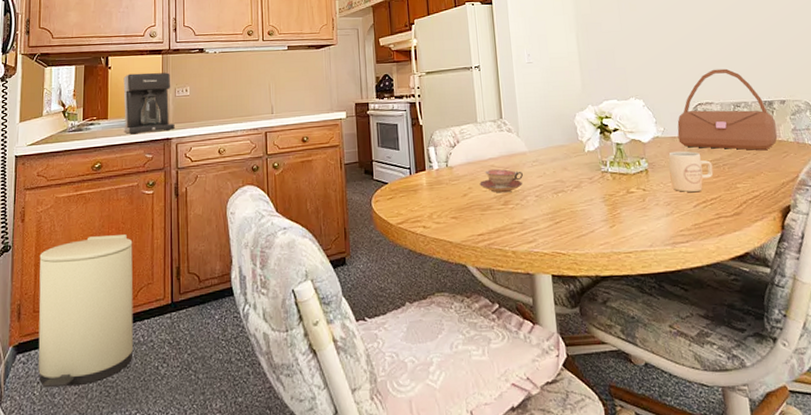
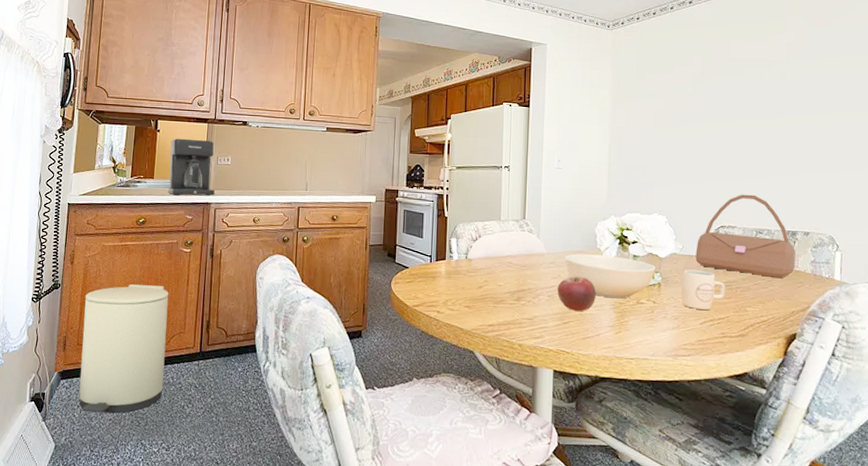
teacup: present [479,169,523,193] -> none [495,266,538,290]
fruit: none [544,171,585,209] -> present [558,276,596,311]
bowl: none [547,146,641,191] -> present [564,253,656,299]

